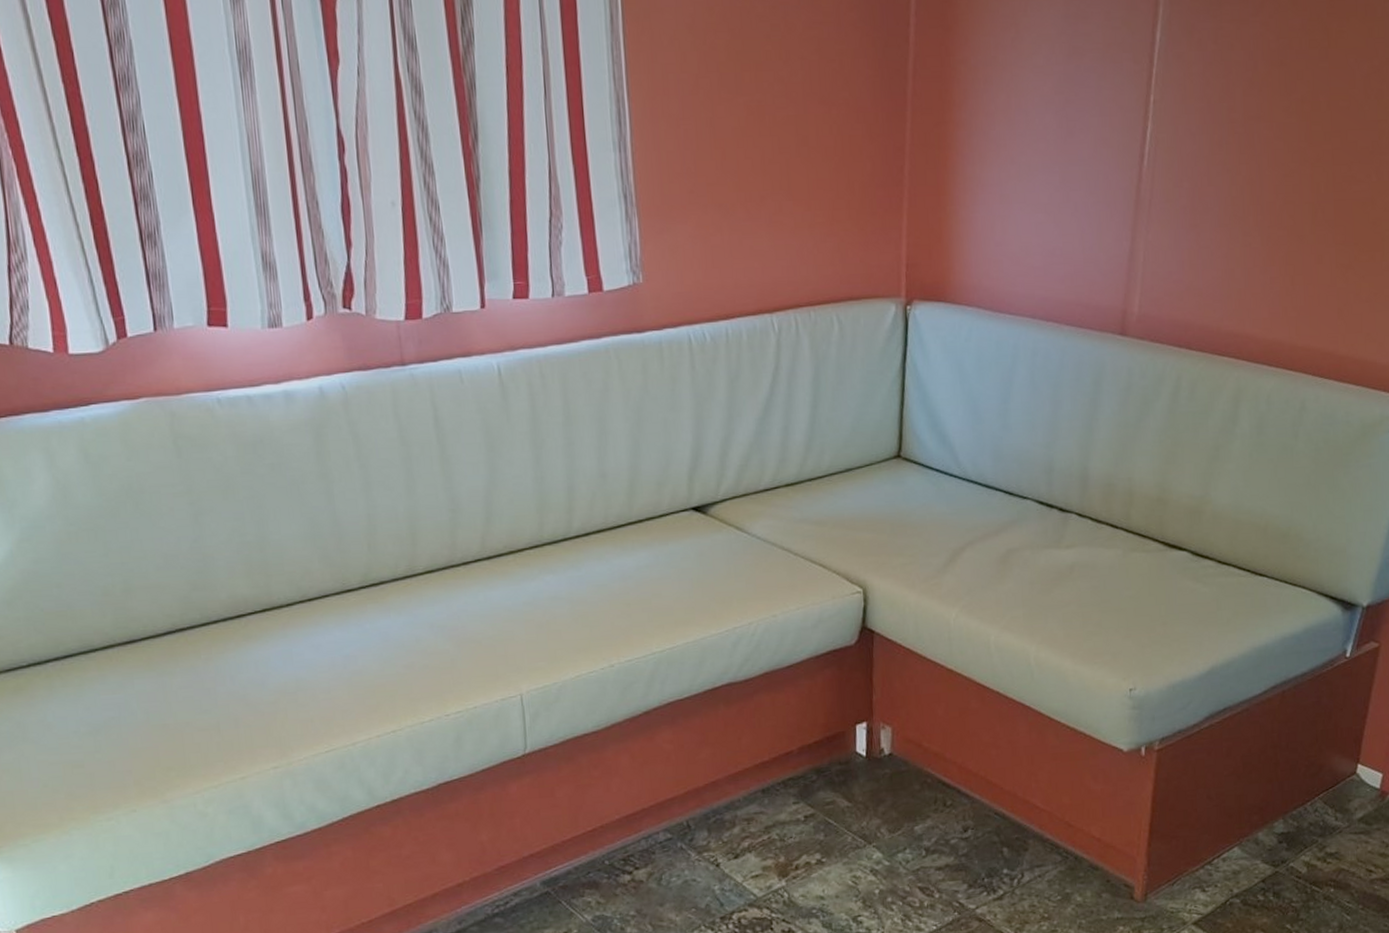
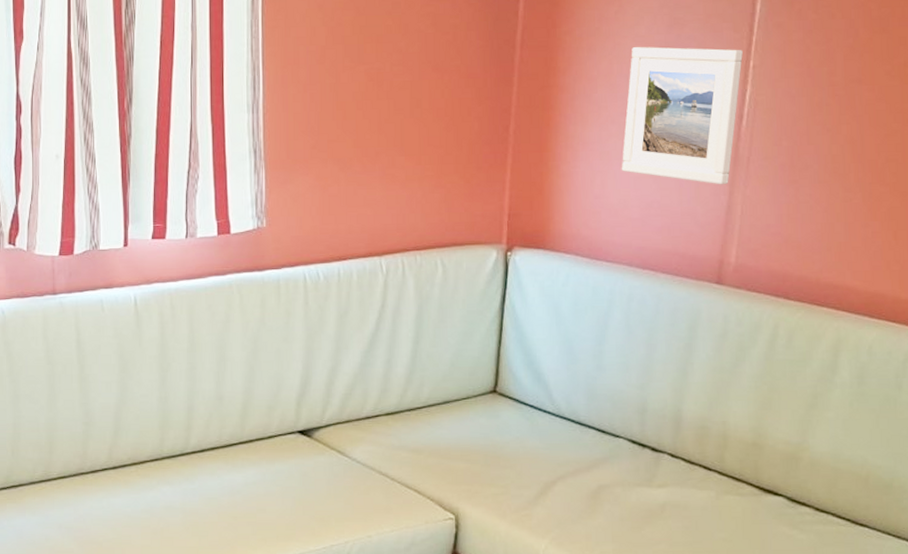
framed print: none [1022,78,1143,230] -> present [621,46,743,185]

